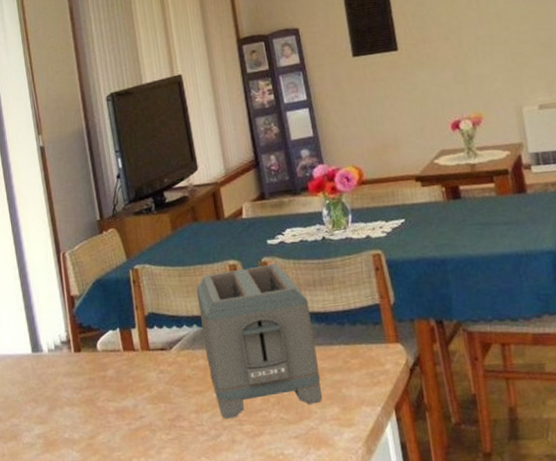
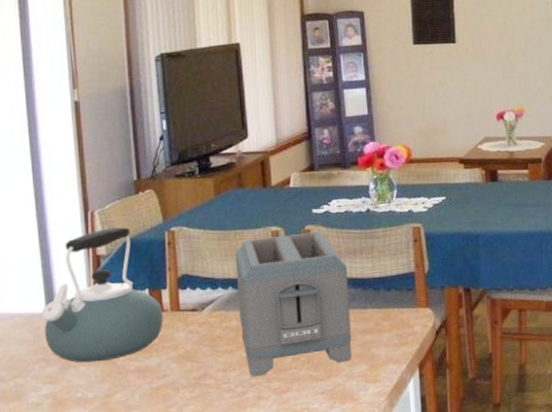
kettle: none [27,267,136,404] -> present [41,227,163,363]

